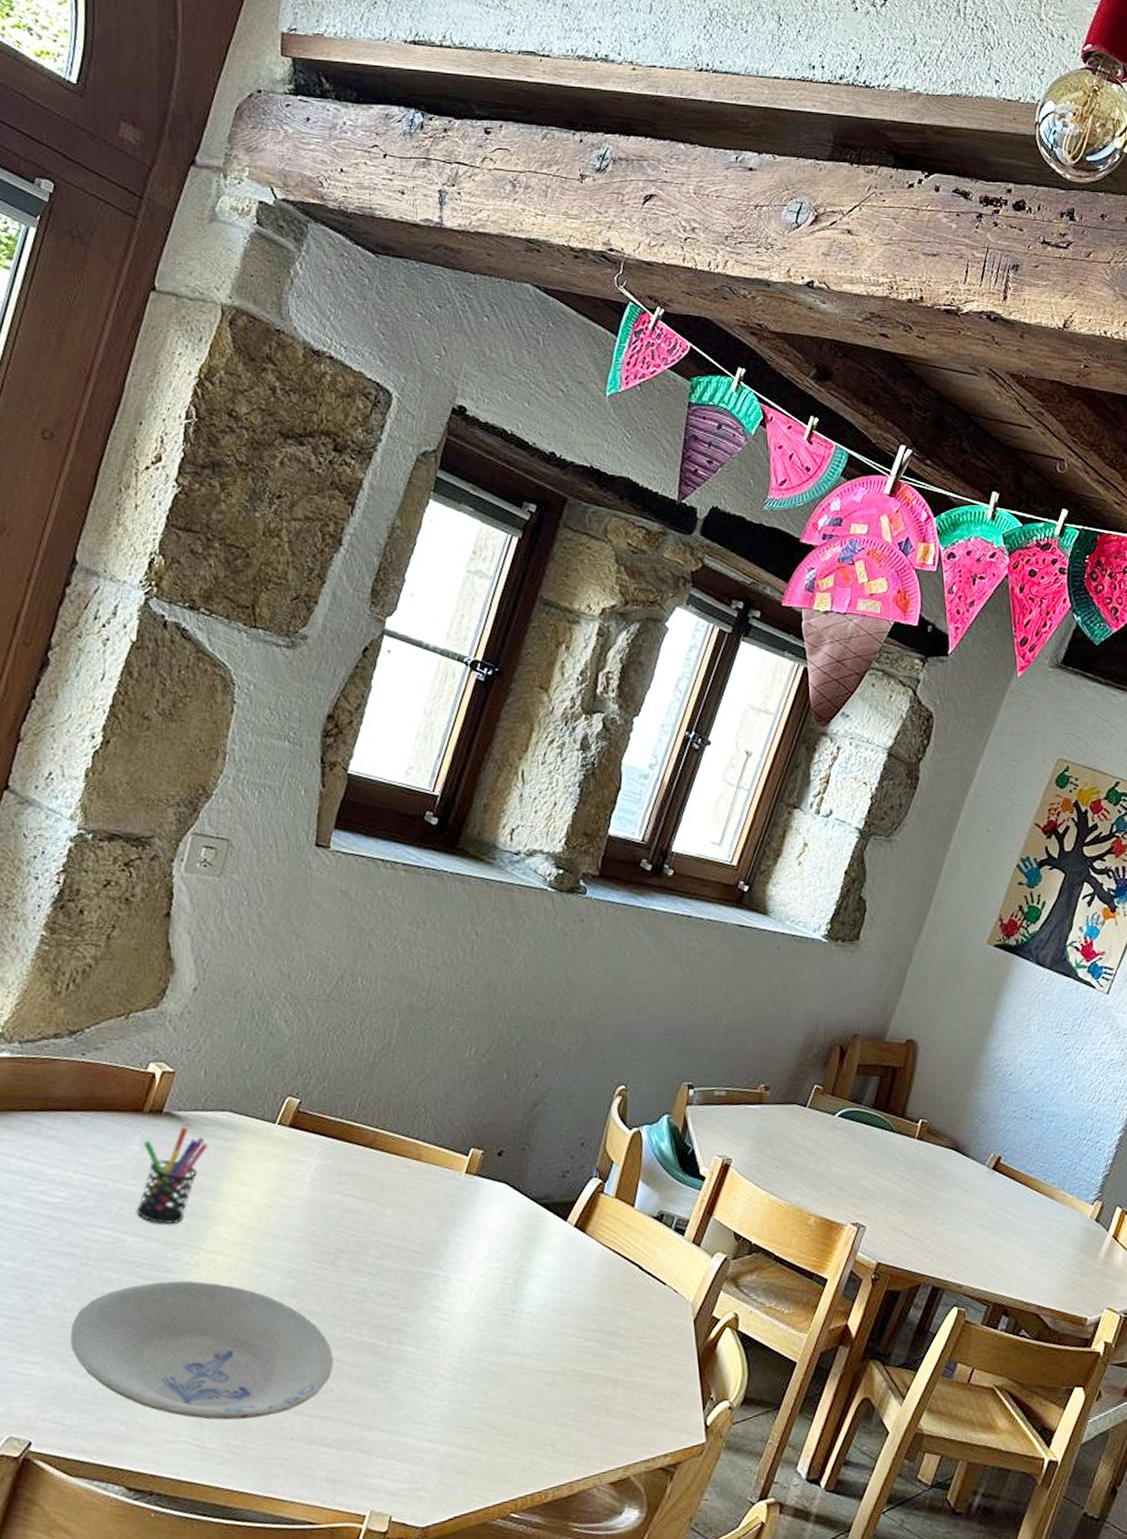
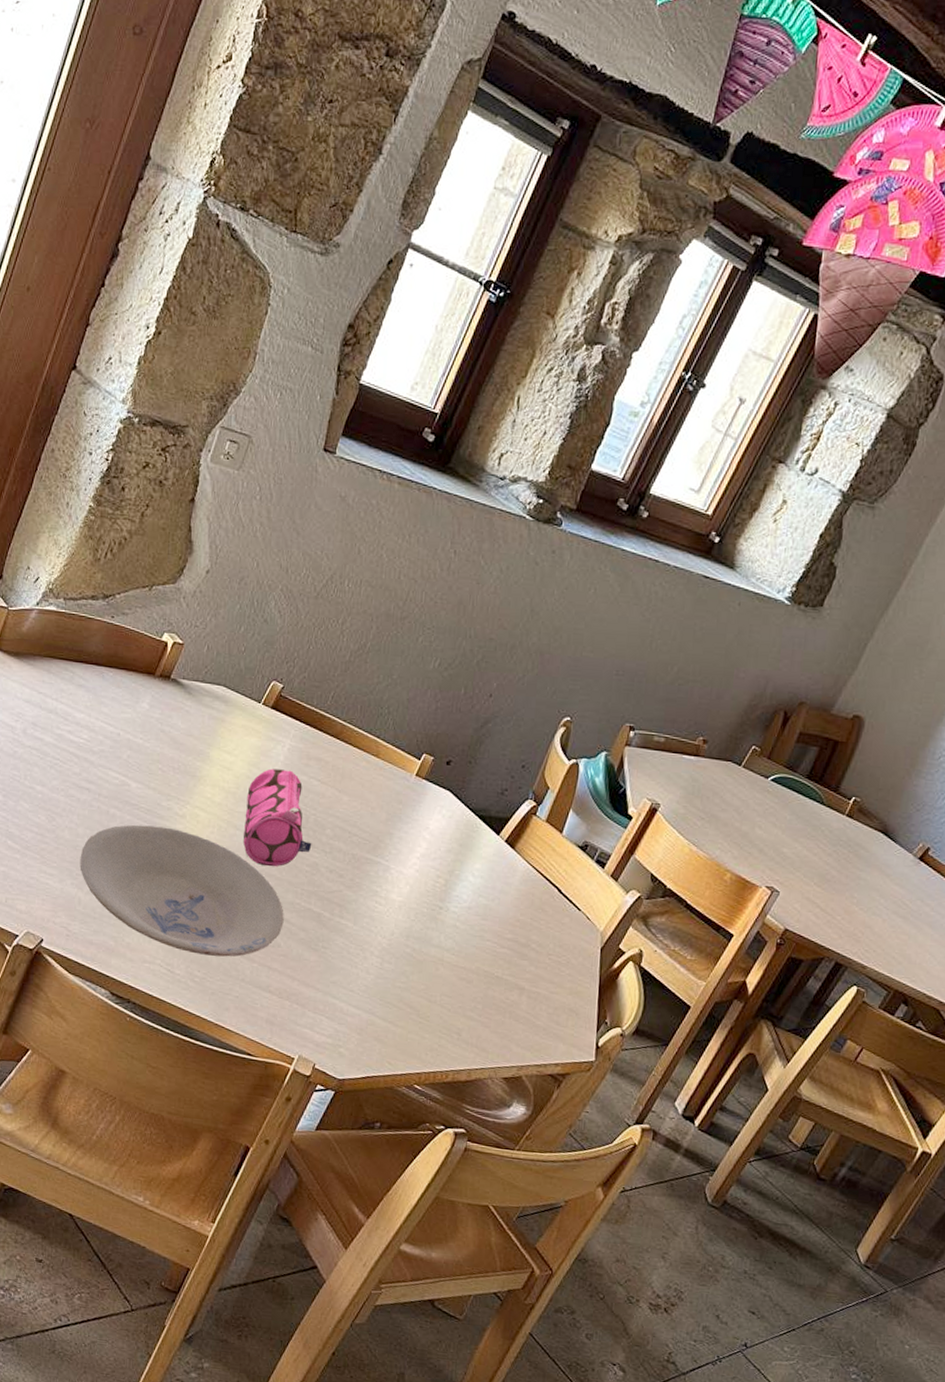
pen holder: present [136,1127,209,1224] -> none [140,694,204,778]
pencil case: none [272,1191,356,1304] -> present [243,768,312,867]

